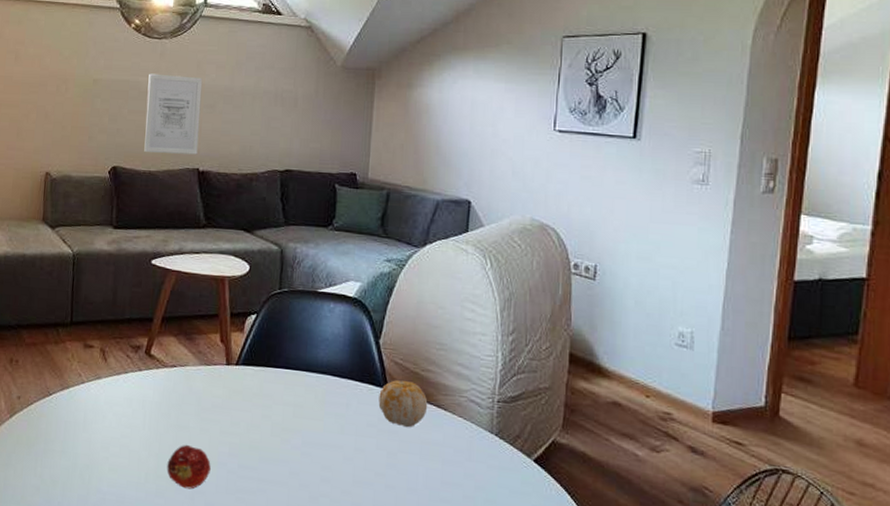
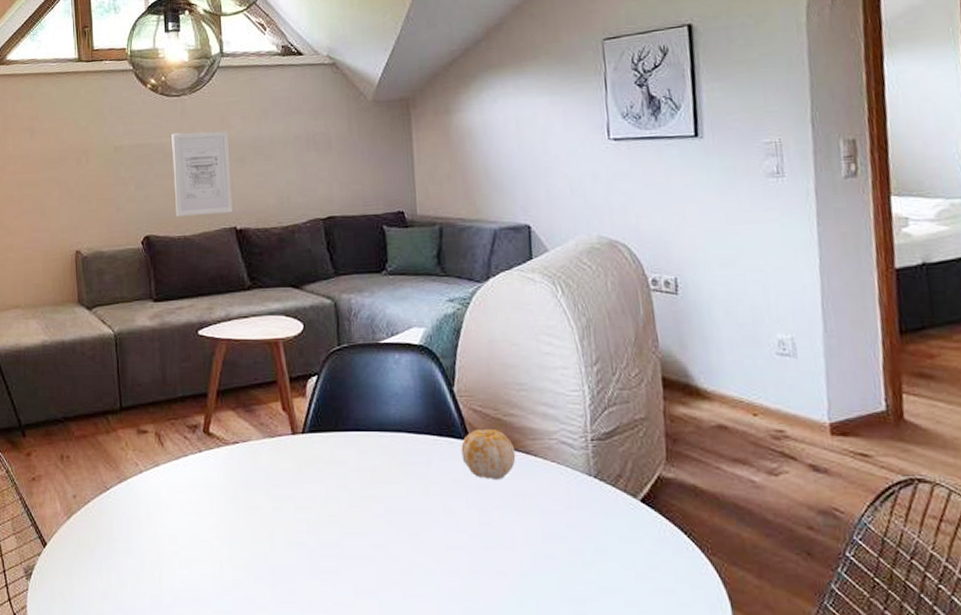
fruit: present [167,444,211,490] -> none [242,526,290,576]

